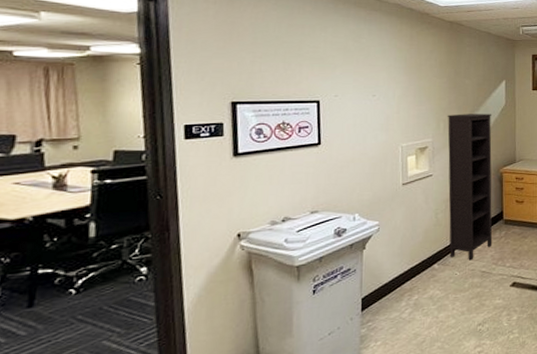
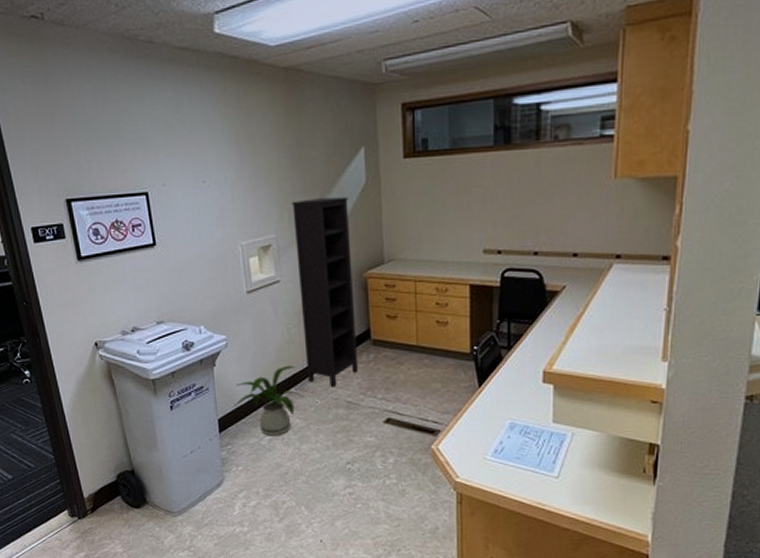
house plant: none [379,244,448,309] -> present [234,365,307,436]

